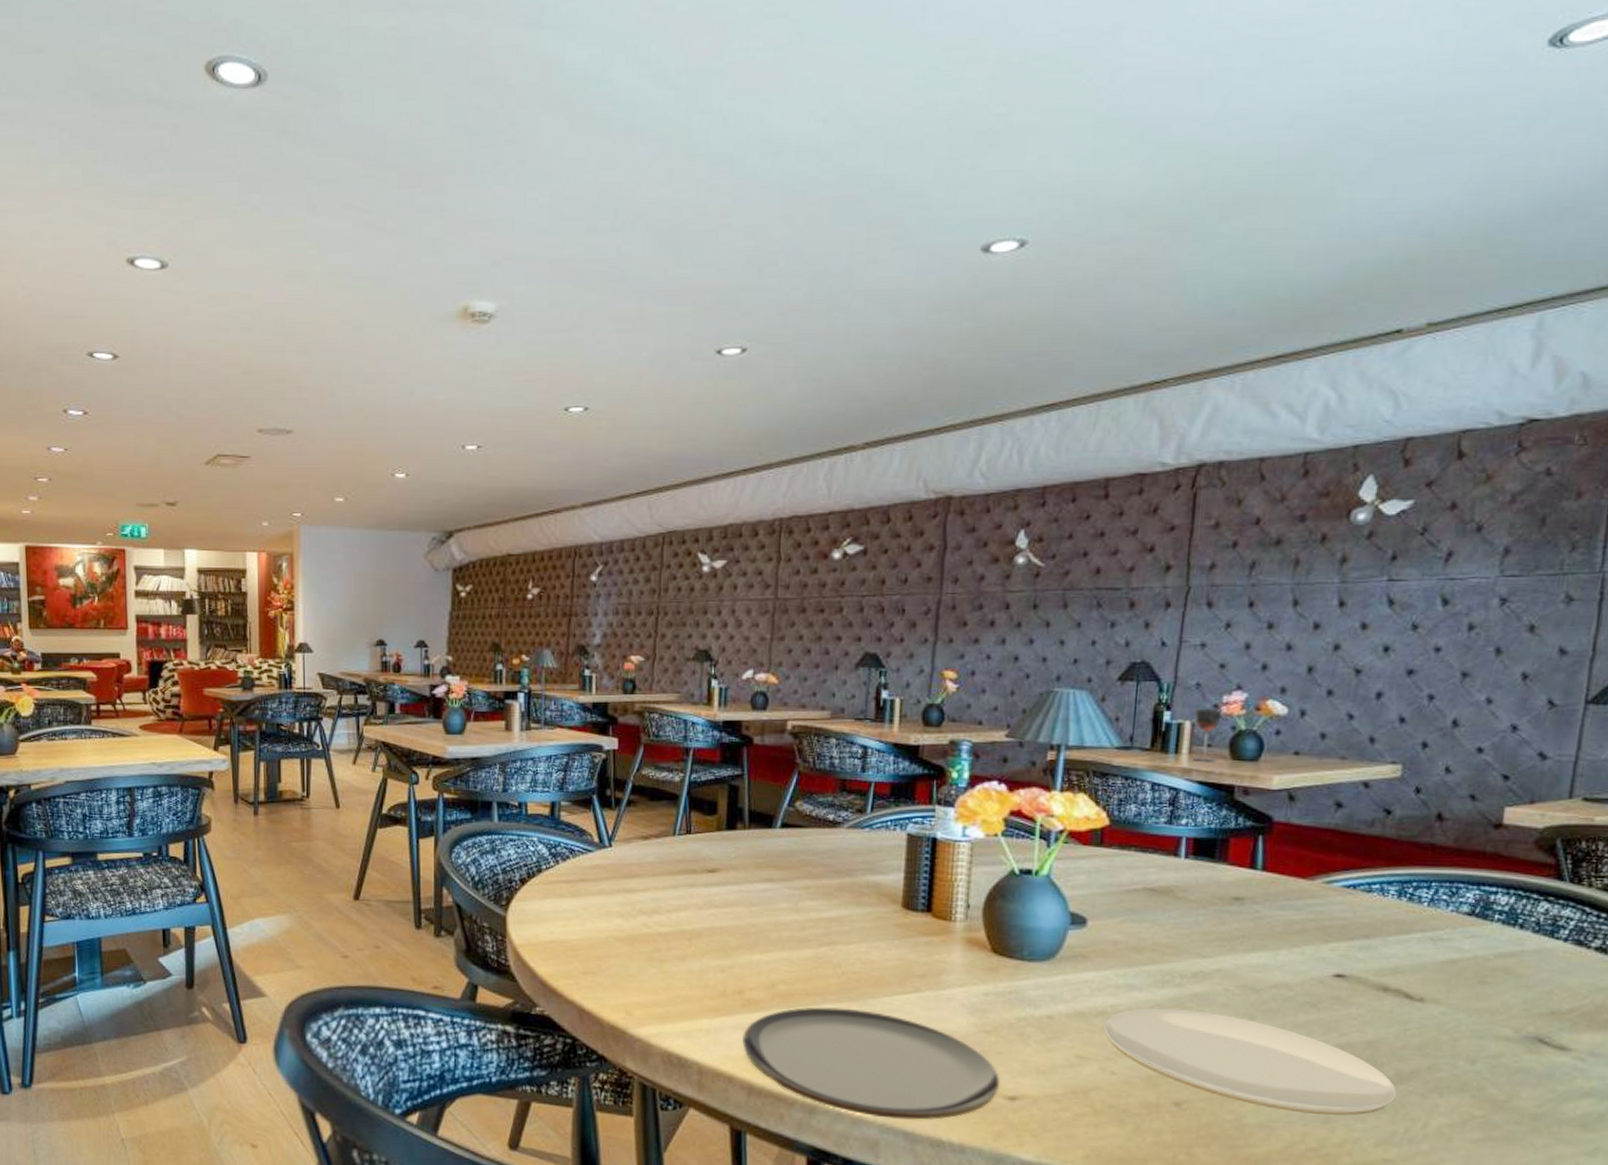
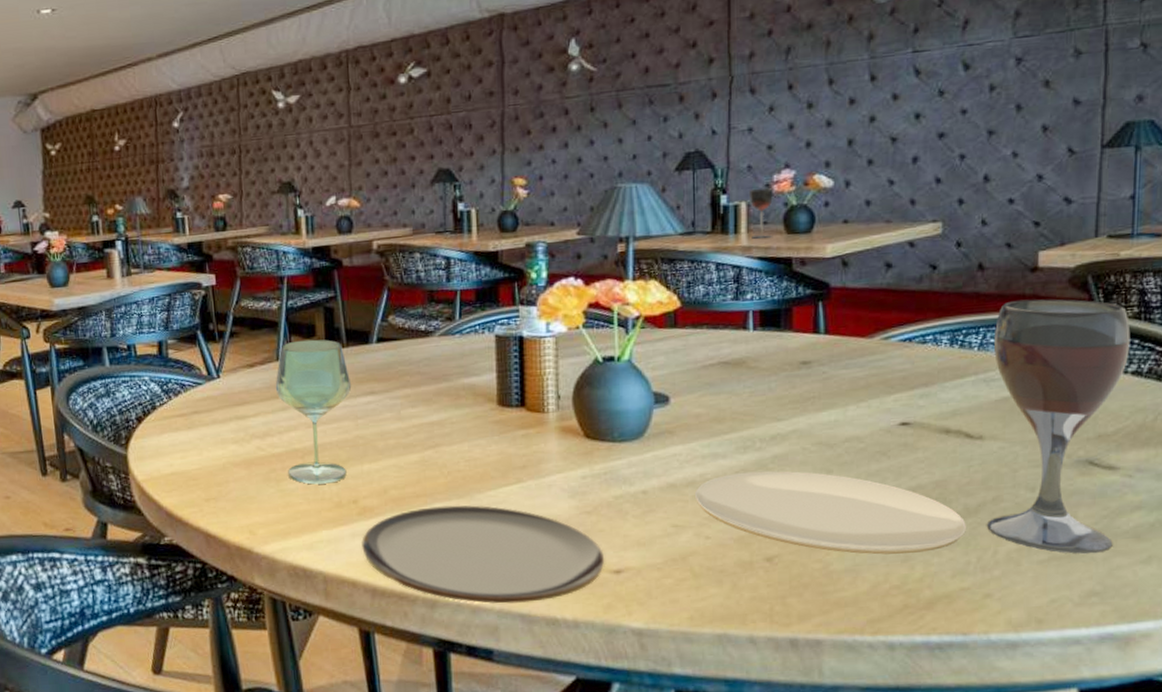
wine glass: none [668,817,750,970] -> present [275,339,352,485]
cup: none [1418,857,1598,1139] -> present [986,299,1131,555]

